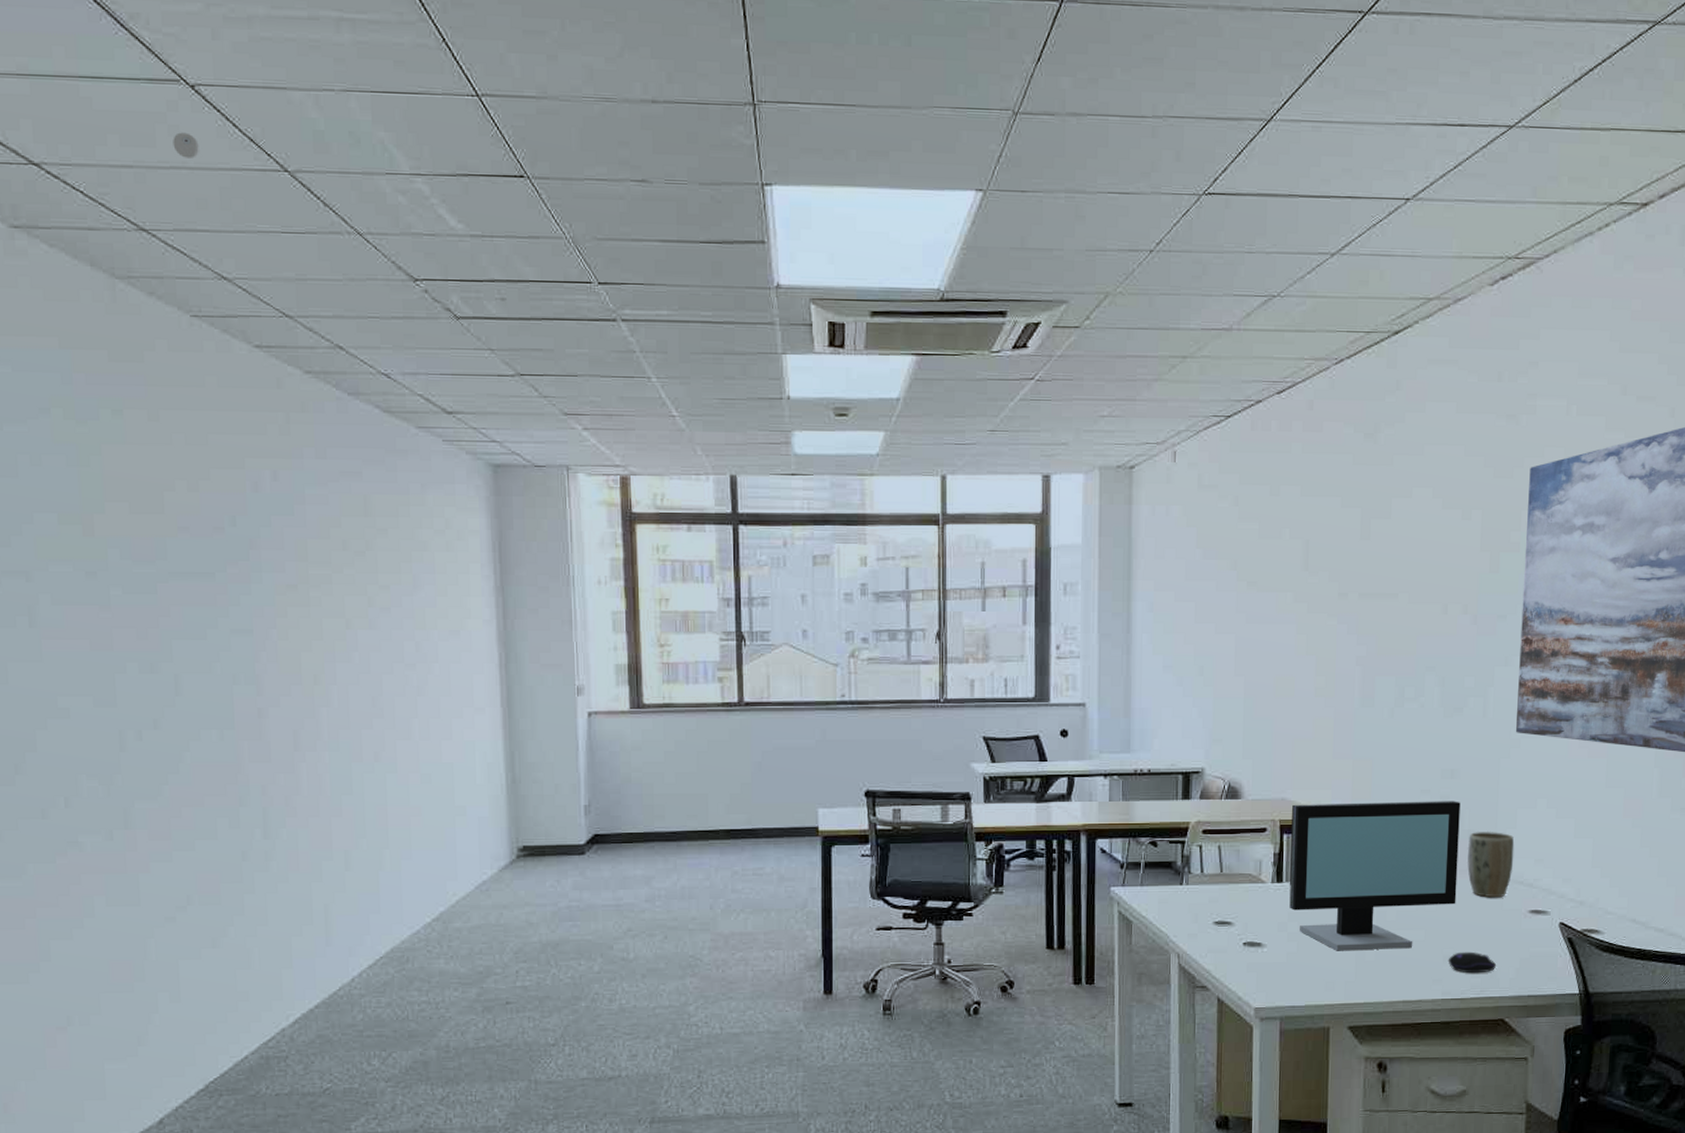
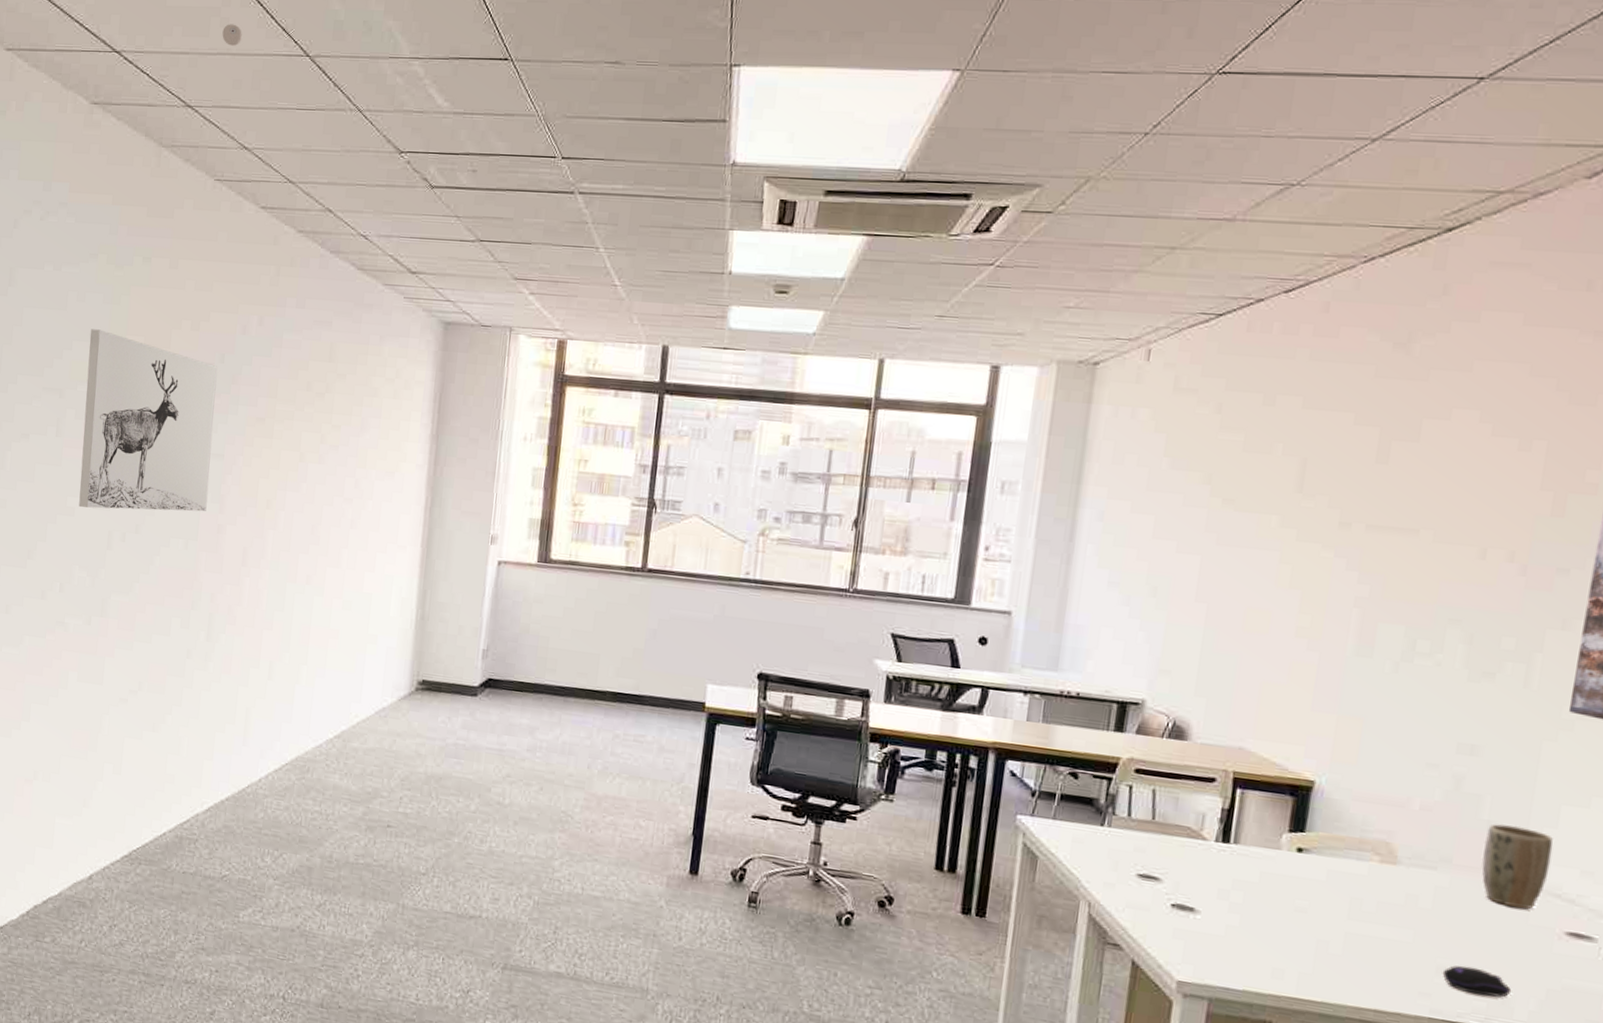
wall art: none [55,497,241,706] -> present [79,329,218,512]
computer monitor: present [1289,801,1461,951] -> none [1235,756,1481,948]

